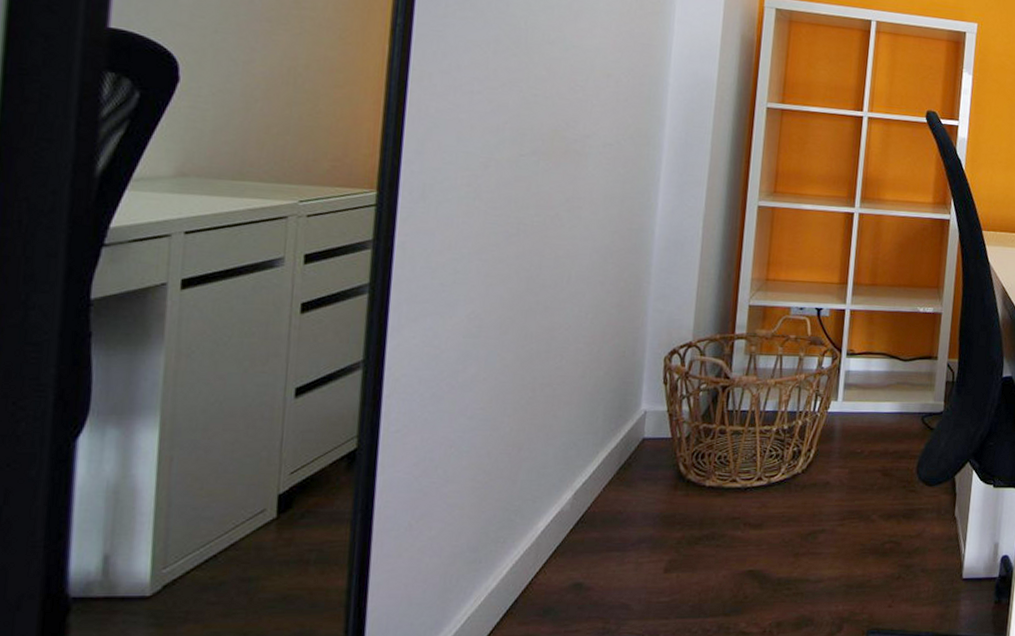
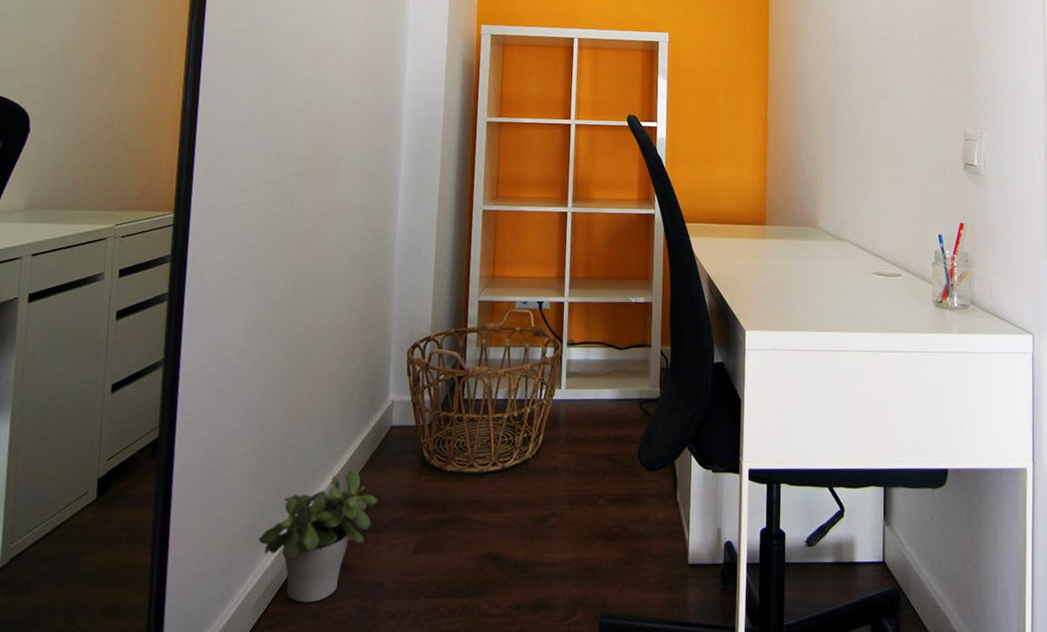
potted plant: none [482,485,625,626] -> present [259,470,378,603]

